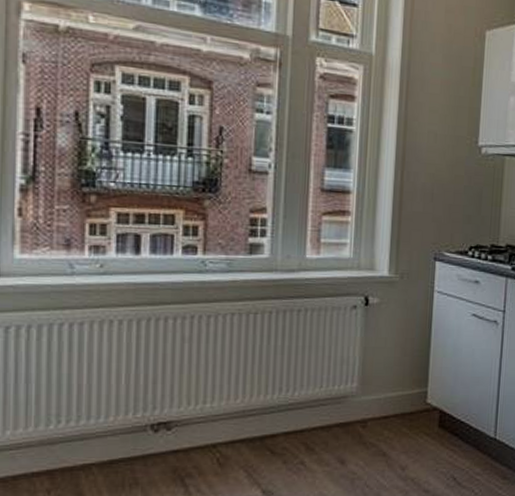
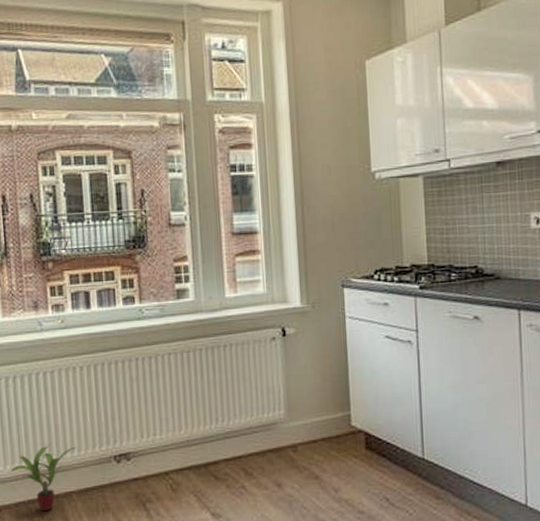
potted plant: none [10,406,104,486] -> present [10,443,77,512]

